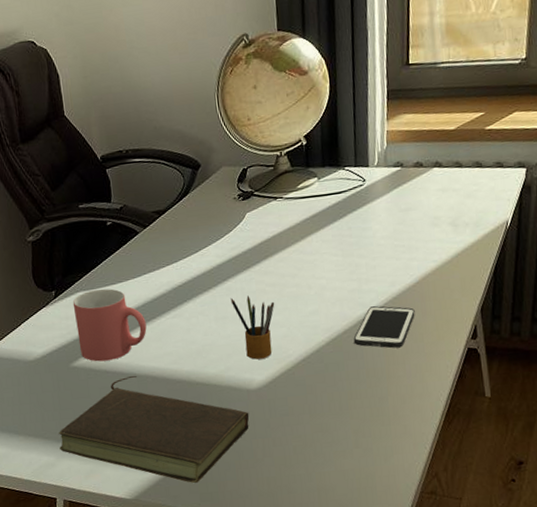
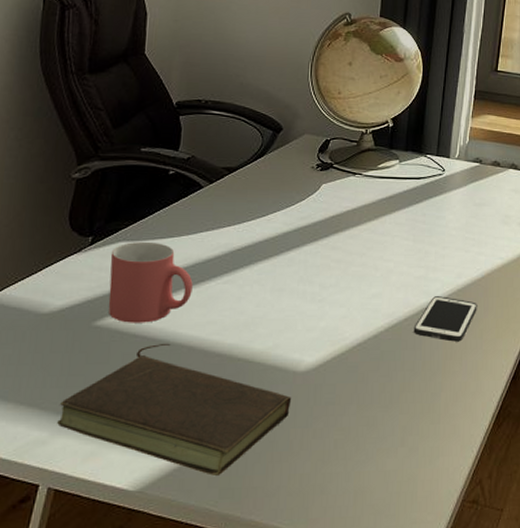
pencil box: present [230,295,275,360] -> none [291,269,338,339]

